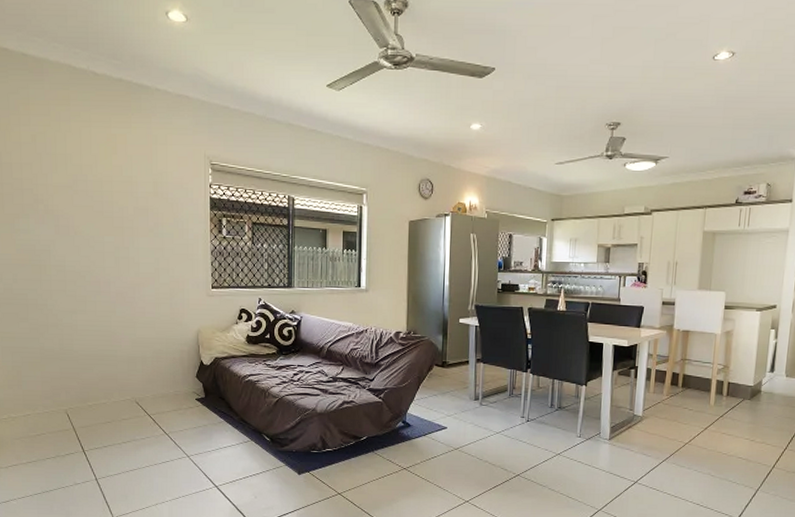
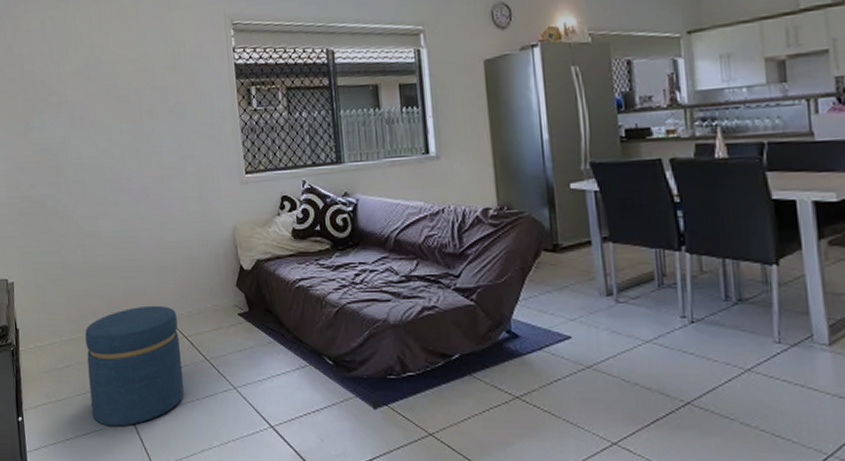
ottoman: none [58,388,145,484] -> present [85,305,185,427]

